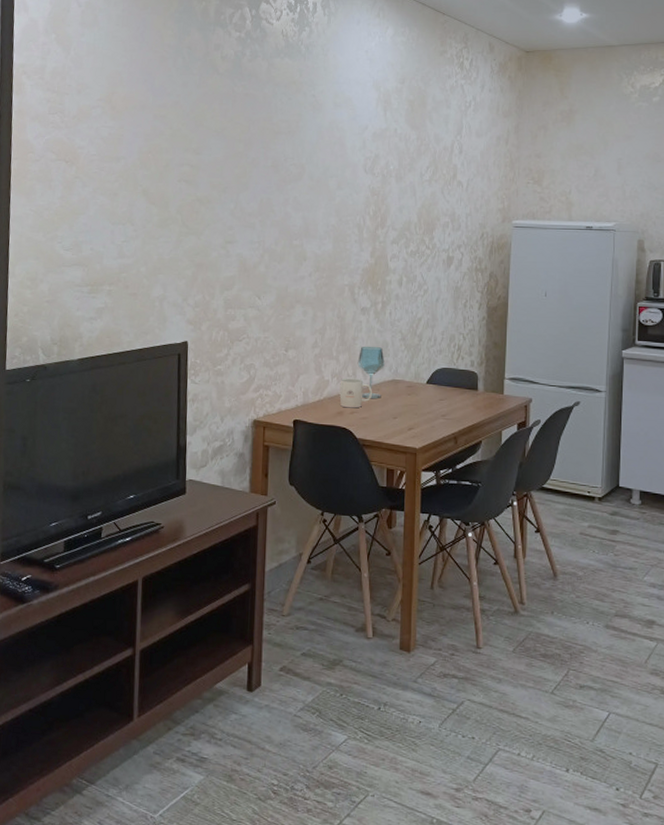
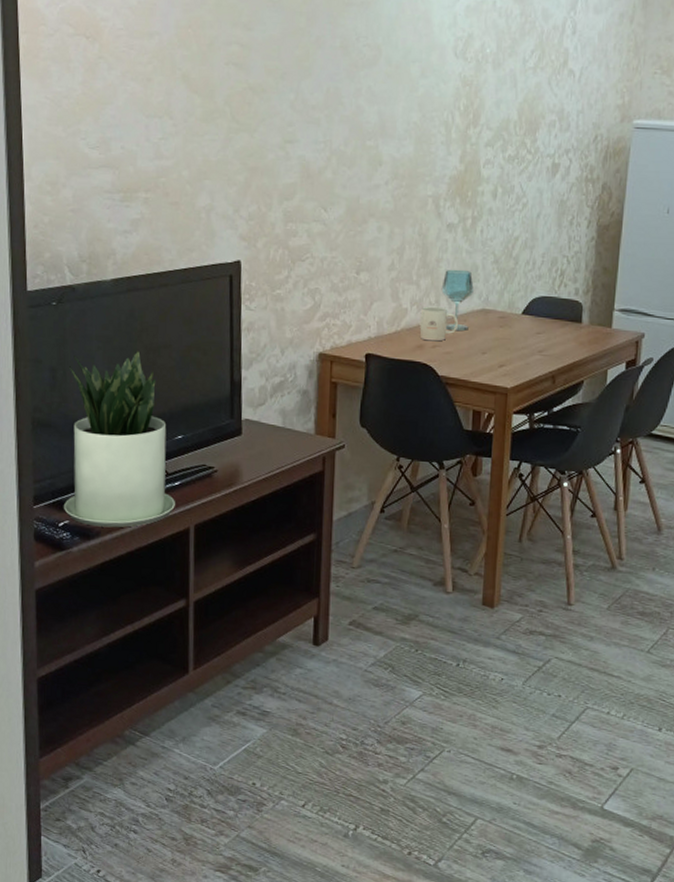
planter: none [26,421,126,581] -> present [63,351,175,528]

